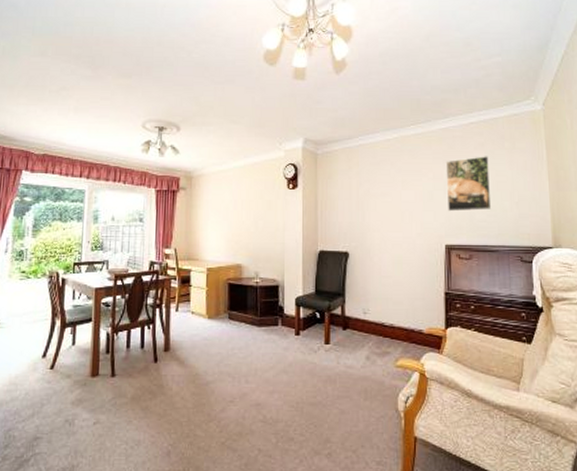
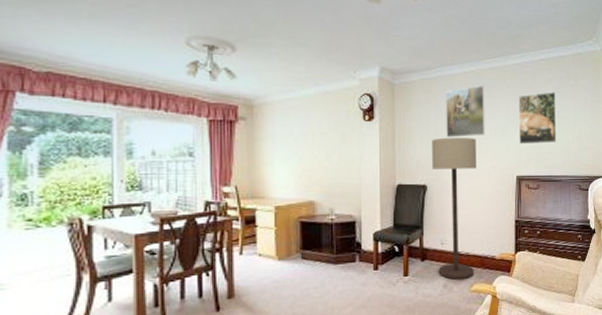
floor lamp: none [354,204,401,353] -> present [432,137,477,280]
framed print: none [368,151,410,205] -> present [446,85,485,138]

